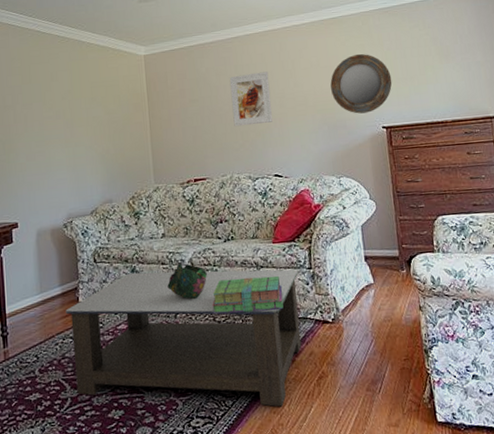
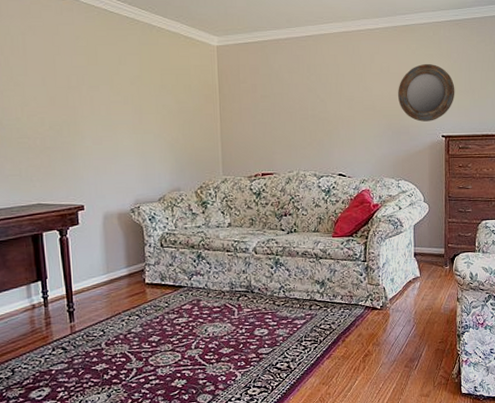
coffee table: present [65,269,302,407] -> none [132,258,354,379]
decorative bowl: present [167,263,208,299] -> none [231,252,270,284]
stack of books: present [212,276,284,314] -> none [273,266,339,299]
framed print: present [229,71,272,127] -> none [301,73,341,126]

